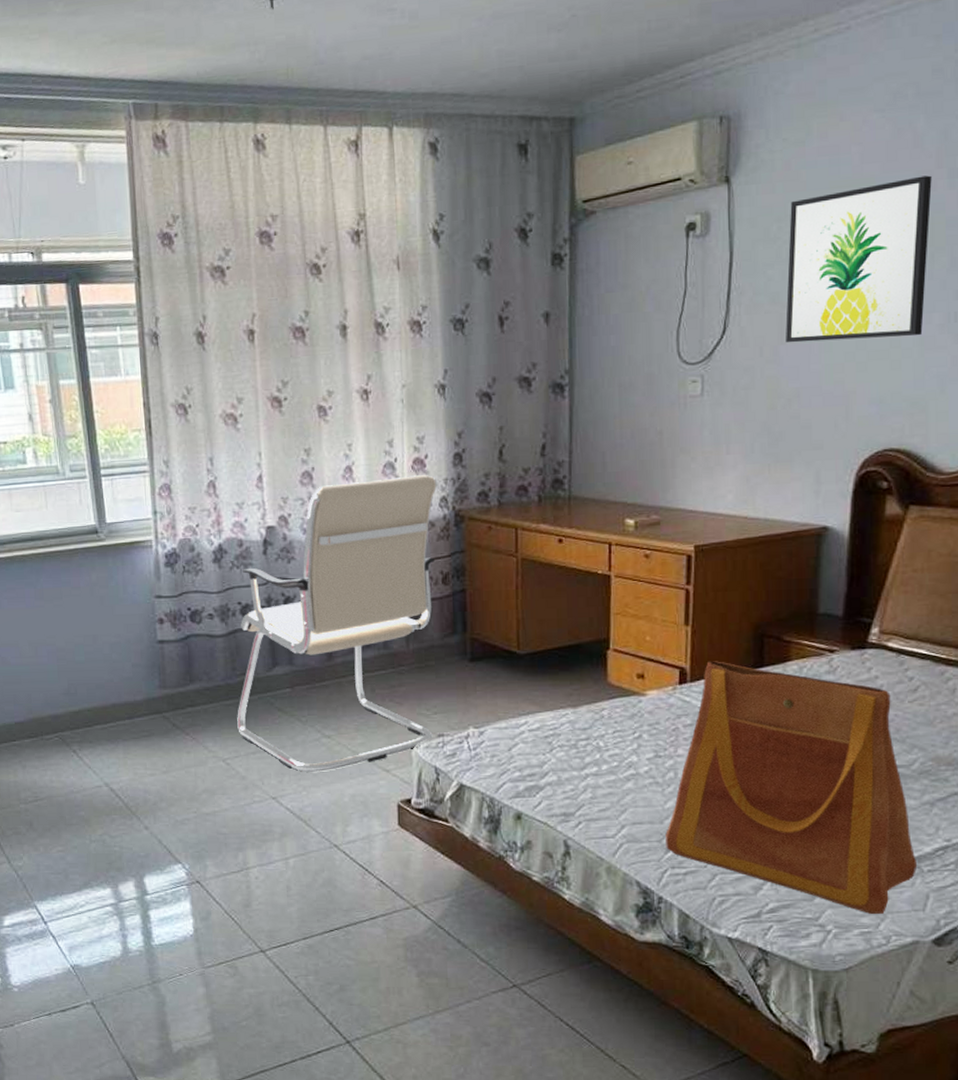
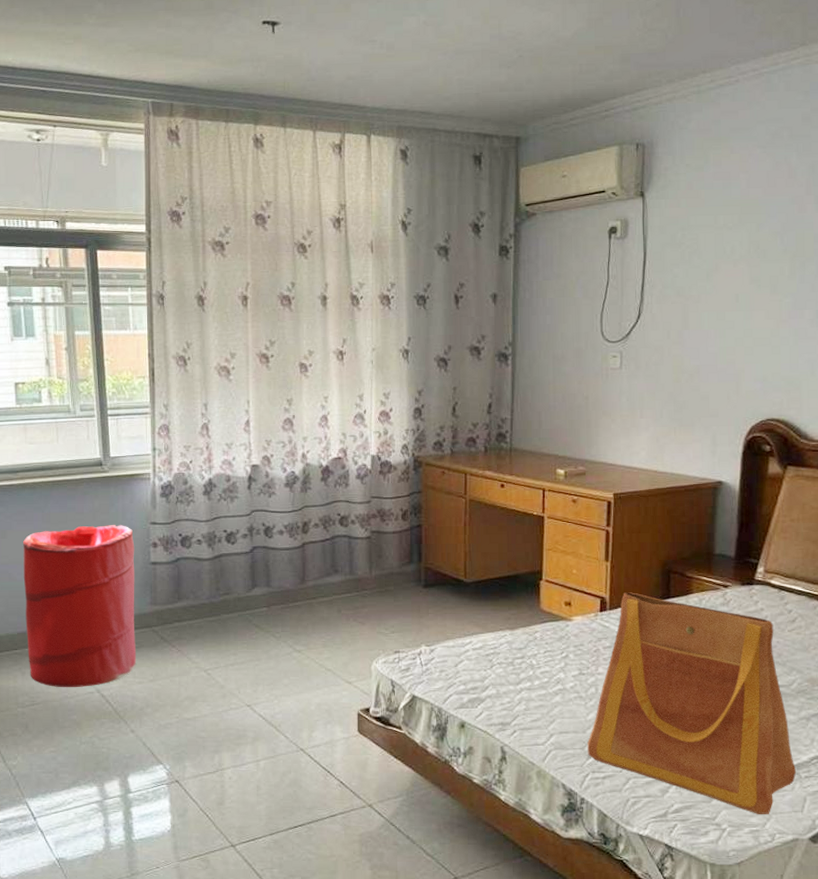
laundry hamper: none [15,600,147,782] -> present [23,525,137,688]
office chair: present [237,475,439,772] -> none [219,426,401,682]
wall art: present [785,175,932,343] -> none [688,200,803,329]

